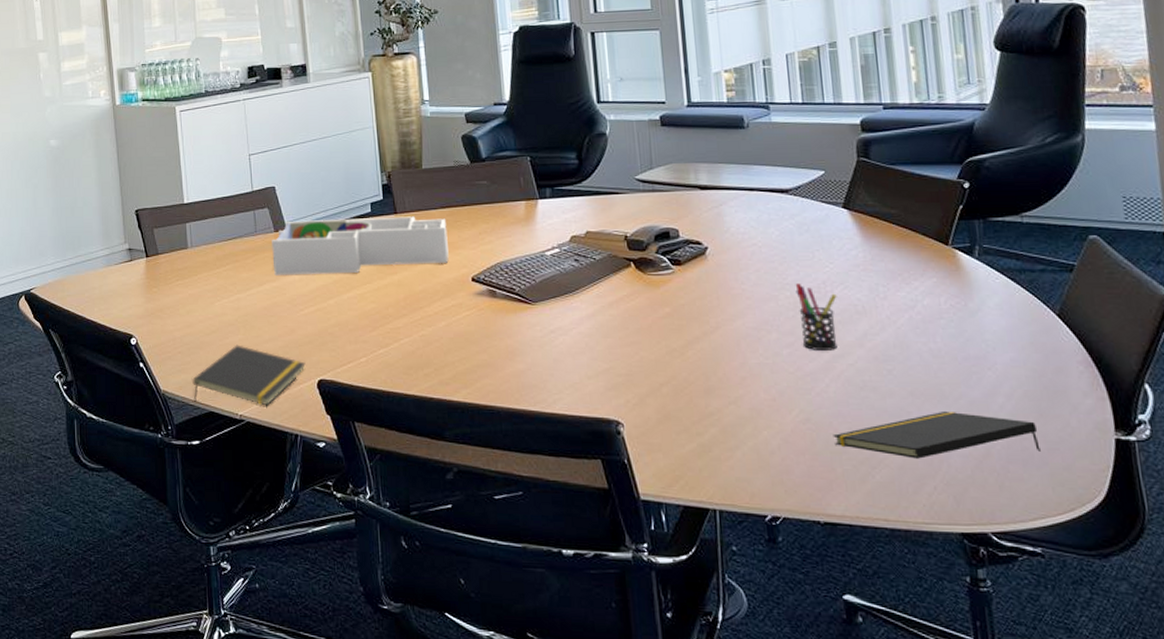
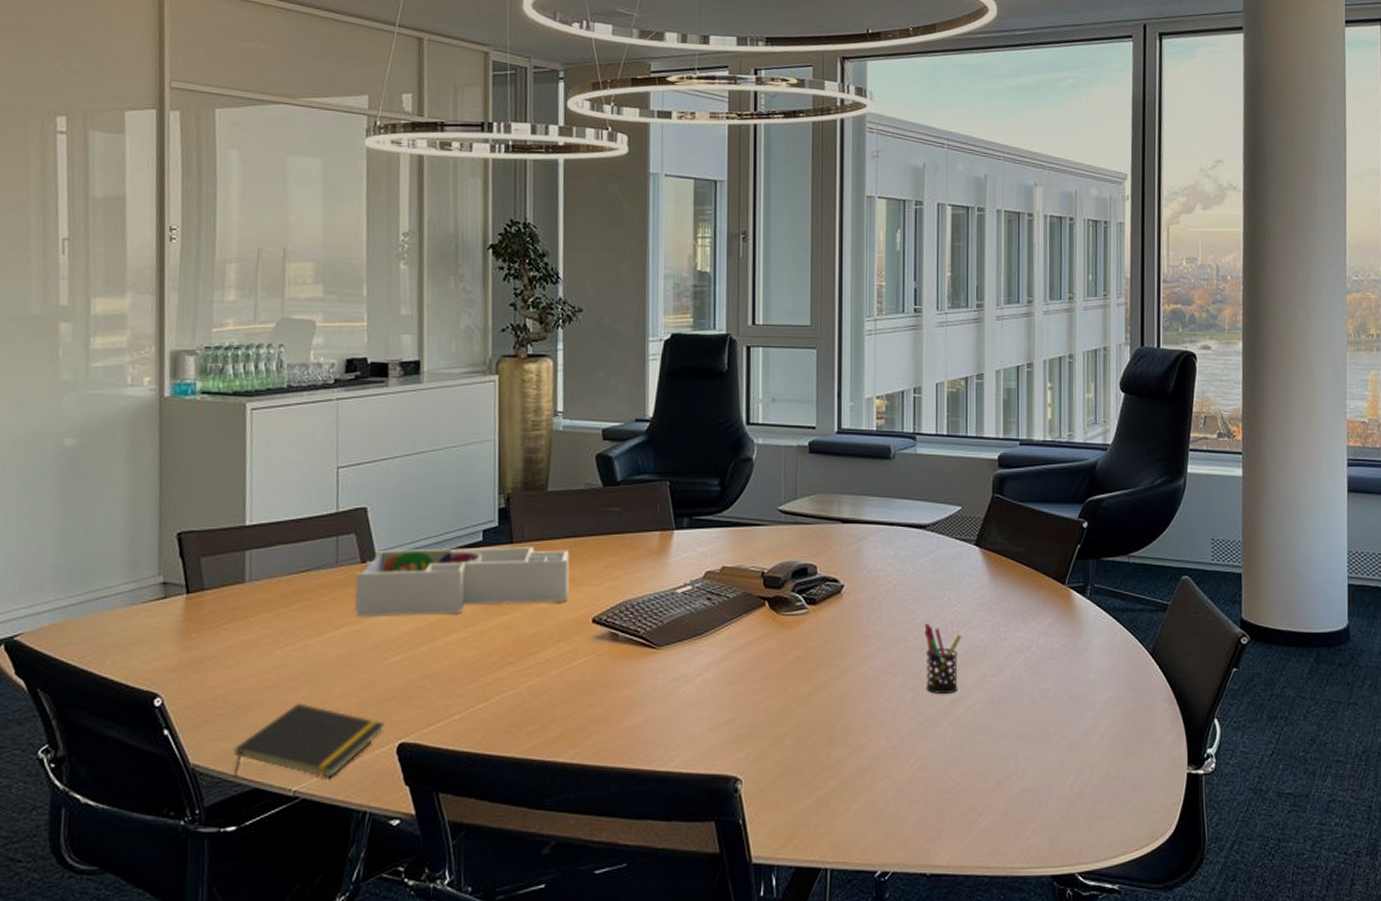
notepad: present [833,410,1041,459] -> none [946,752,1126,802]

